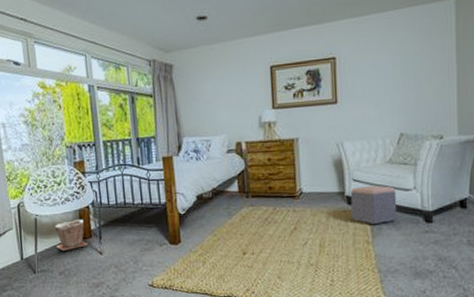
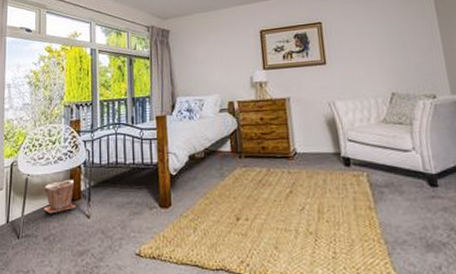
footstool: present [350,185,398,224] -> none [346,145,399,188]

